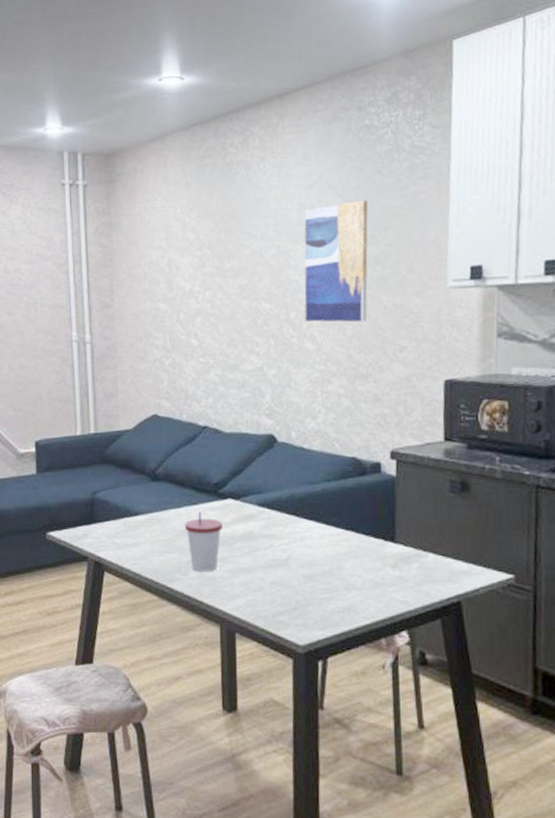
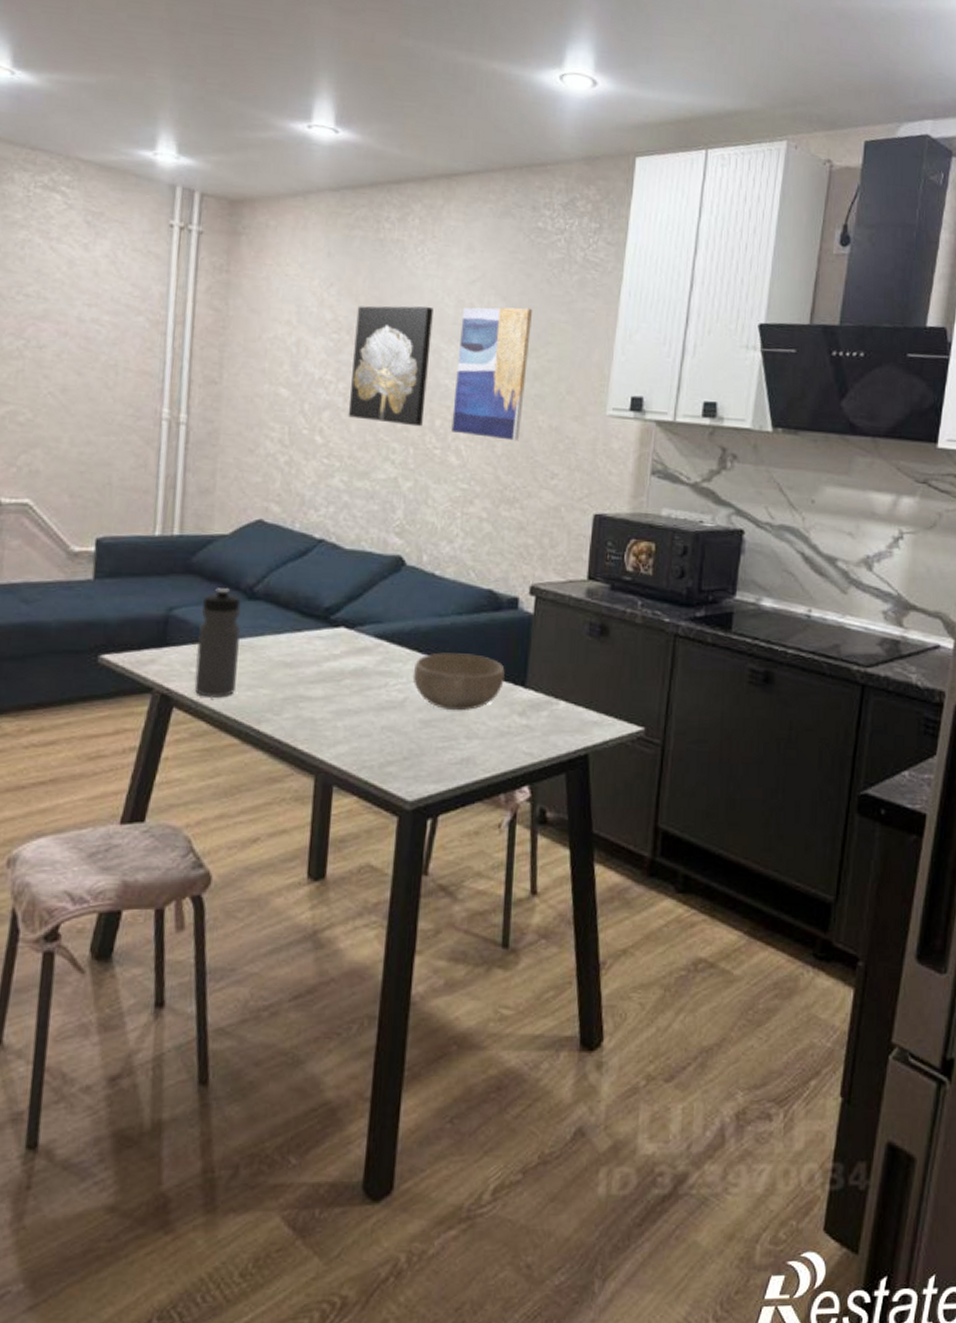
water bottle: none [116,473,150,562] -> present [194,588,241,698]
cup: present [184,512,223,571] -> none [283,640,331,712]
wall art: none [214,214,280,321] -> present [348,305,433,427]
bowl: none [293,515,375,566] -> present [412,652,505,711]

